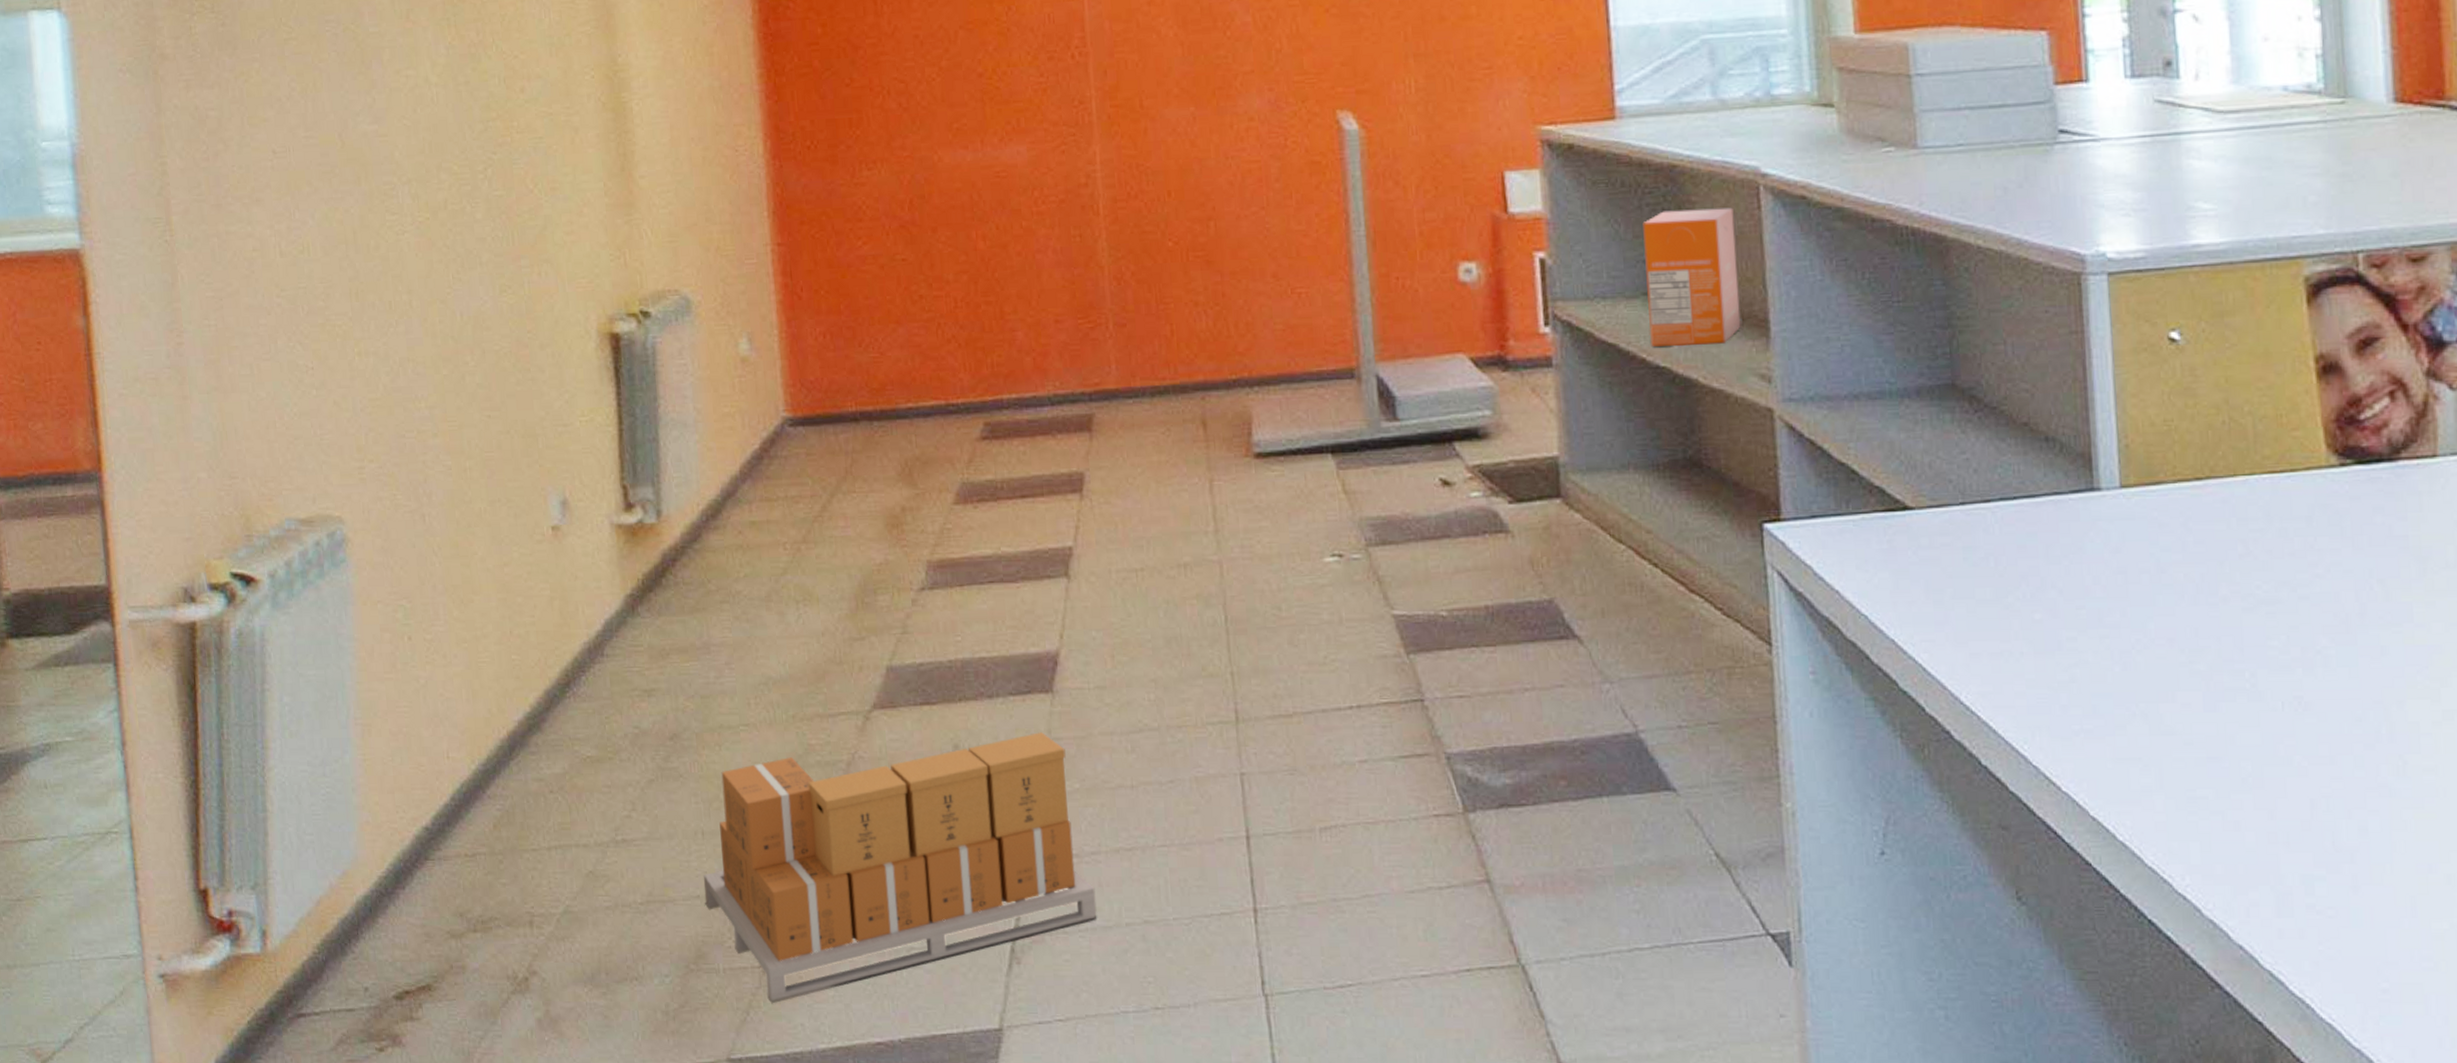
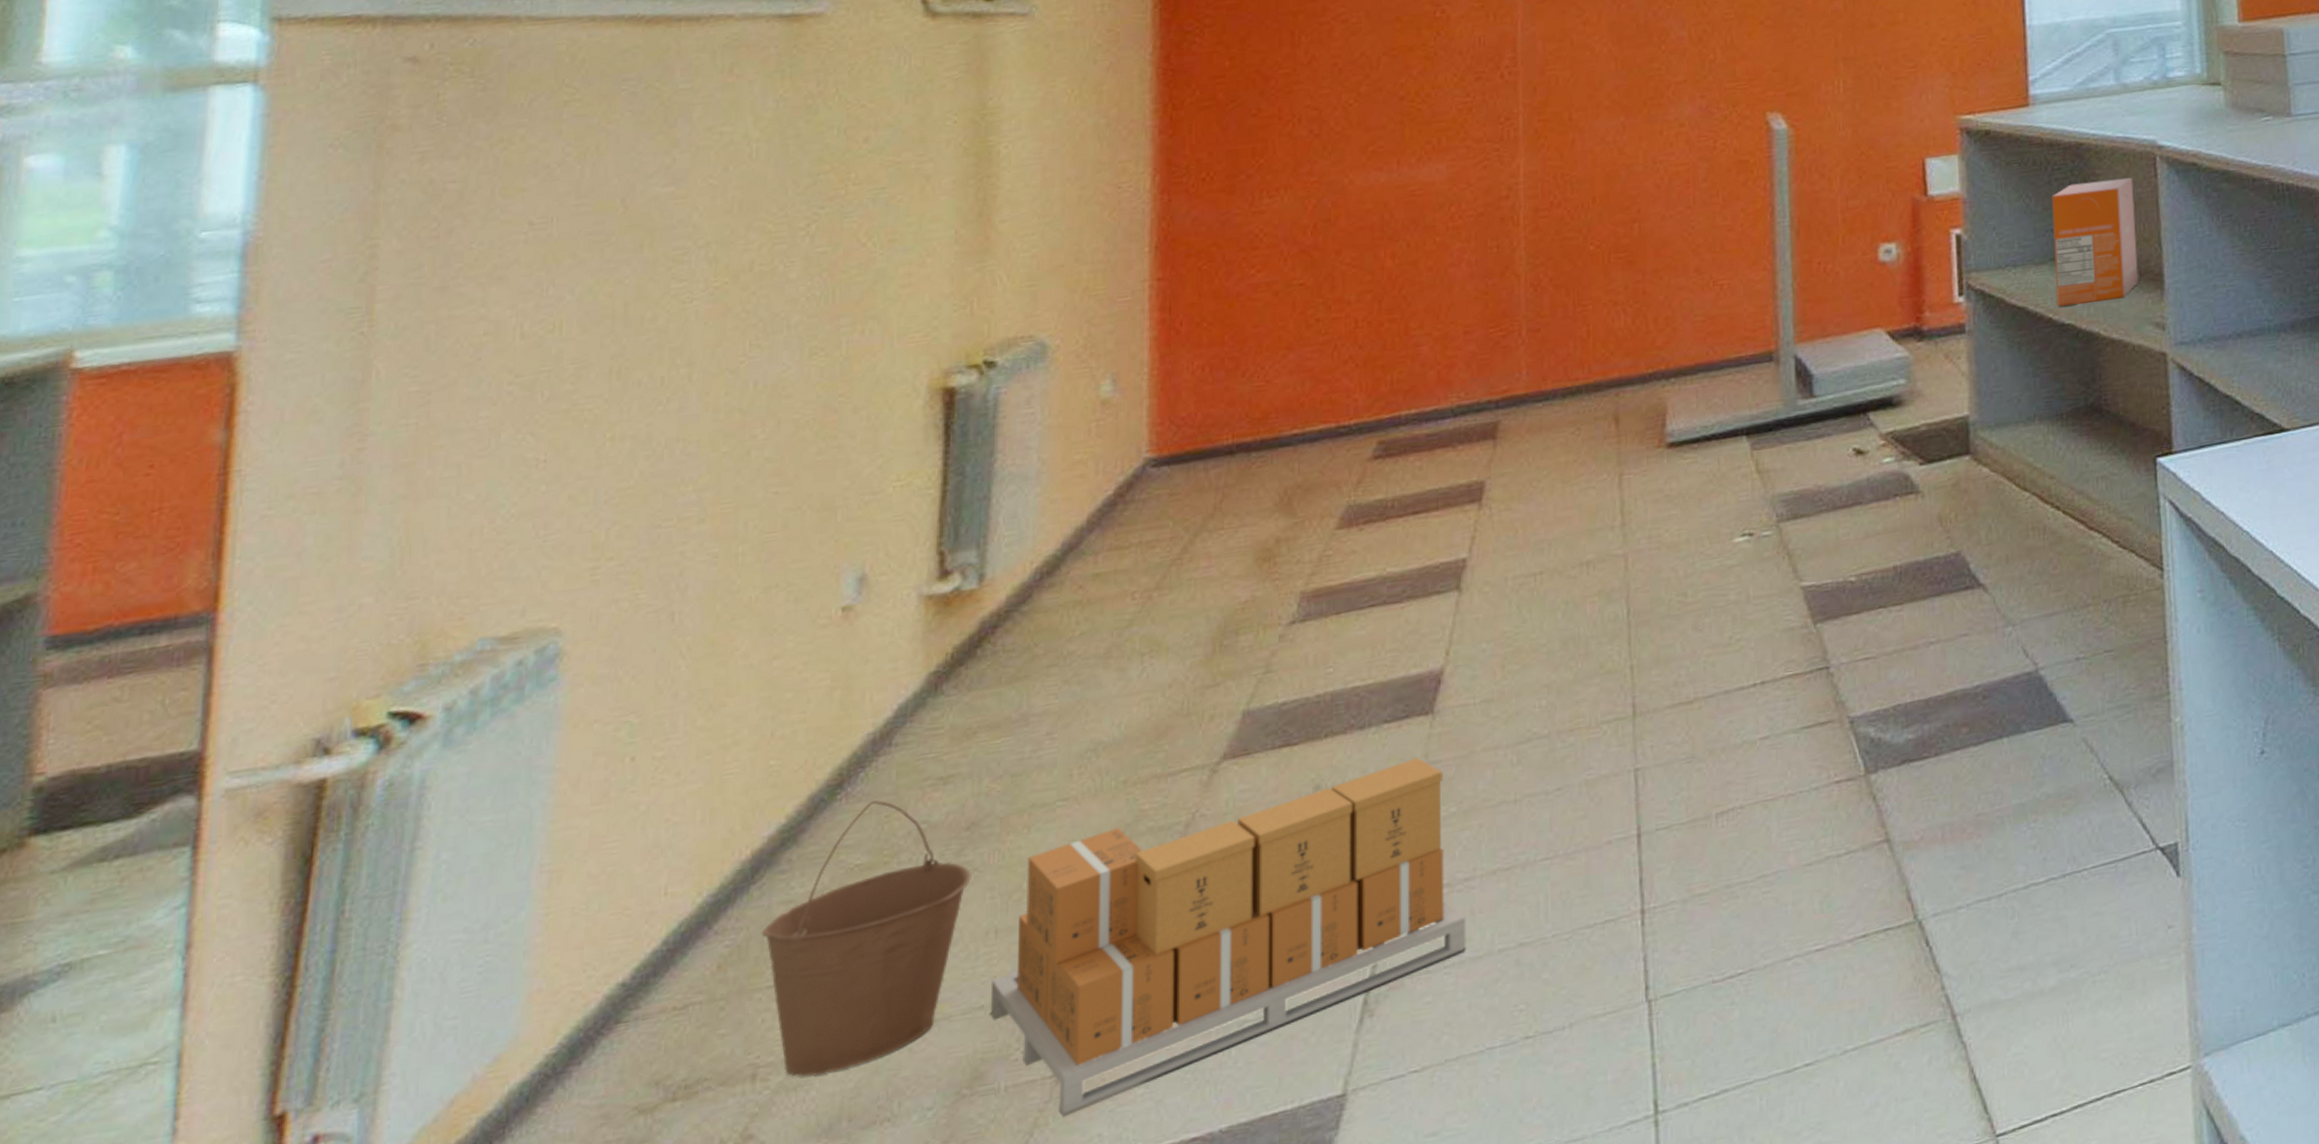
bucket: none [522,701,679,932] -> present [761,799,971,1077]

